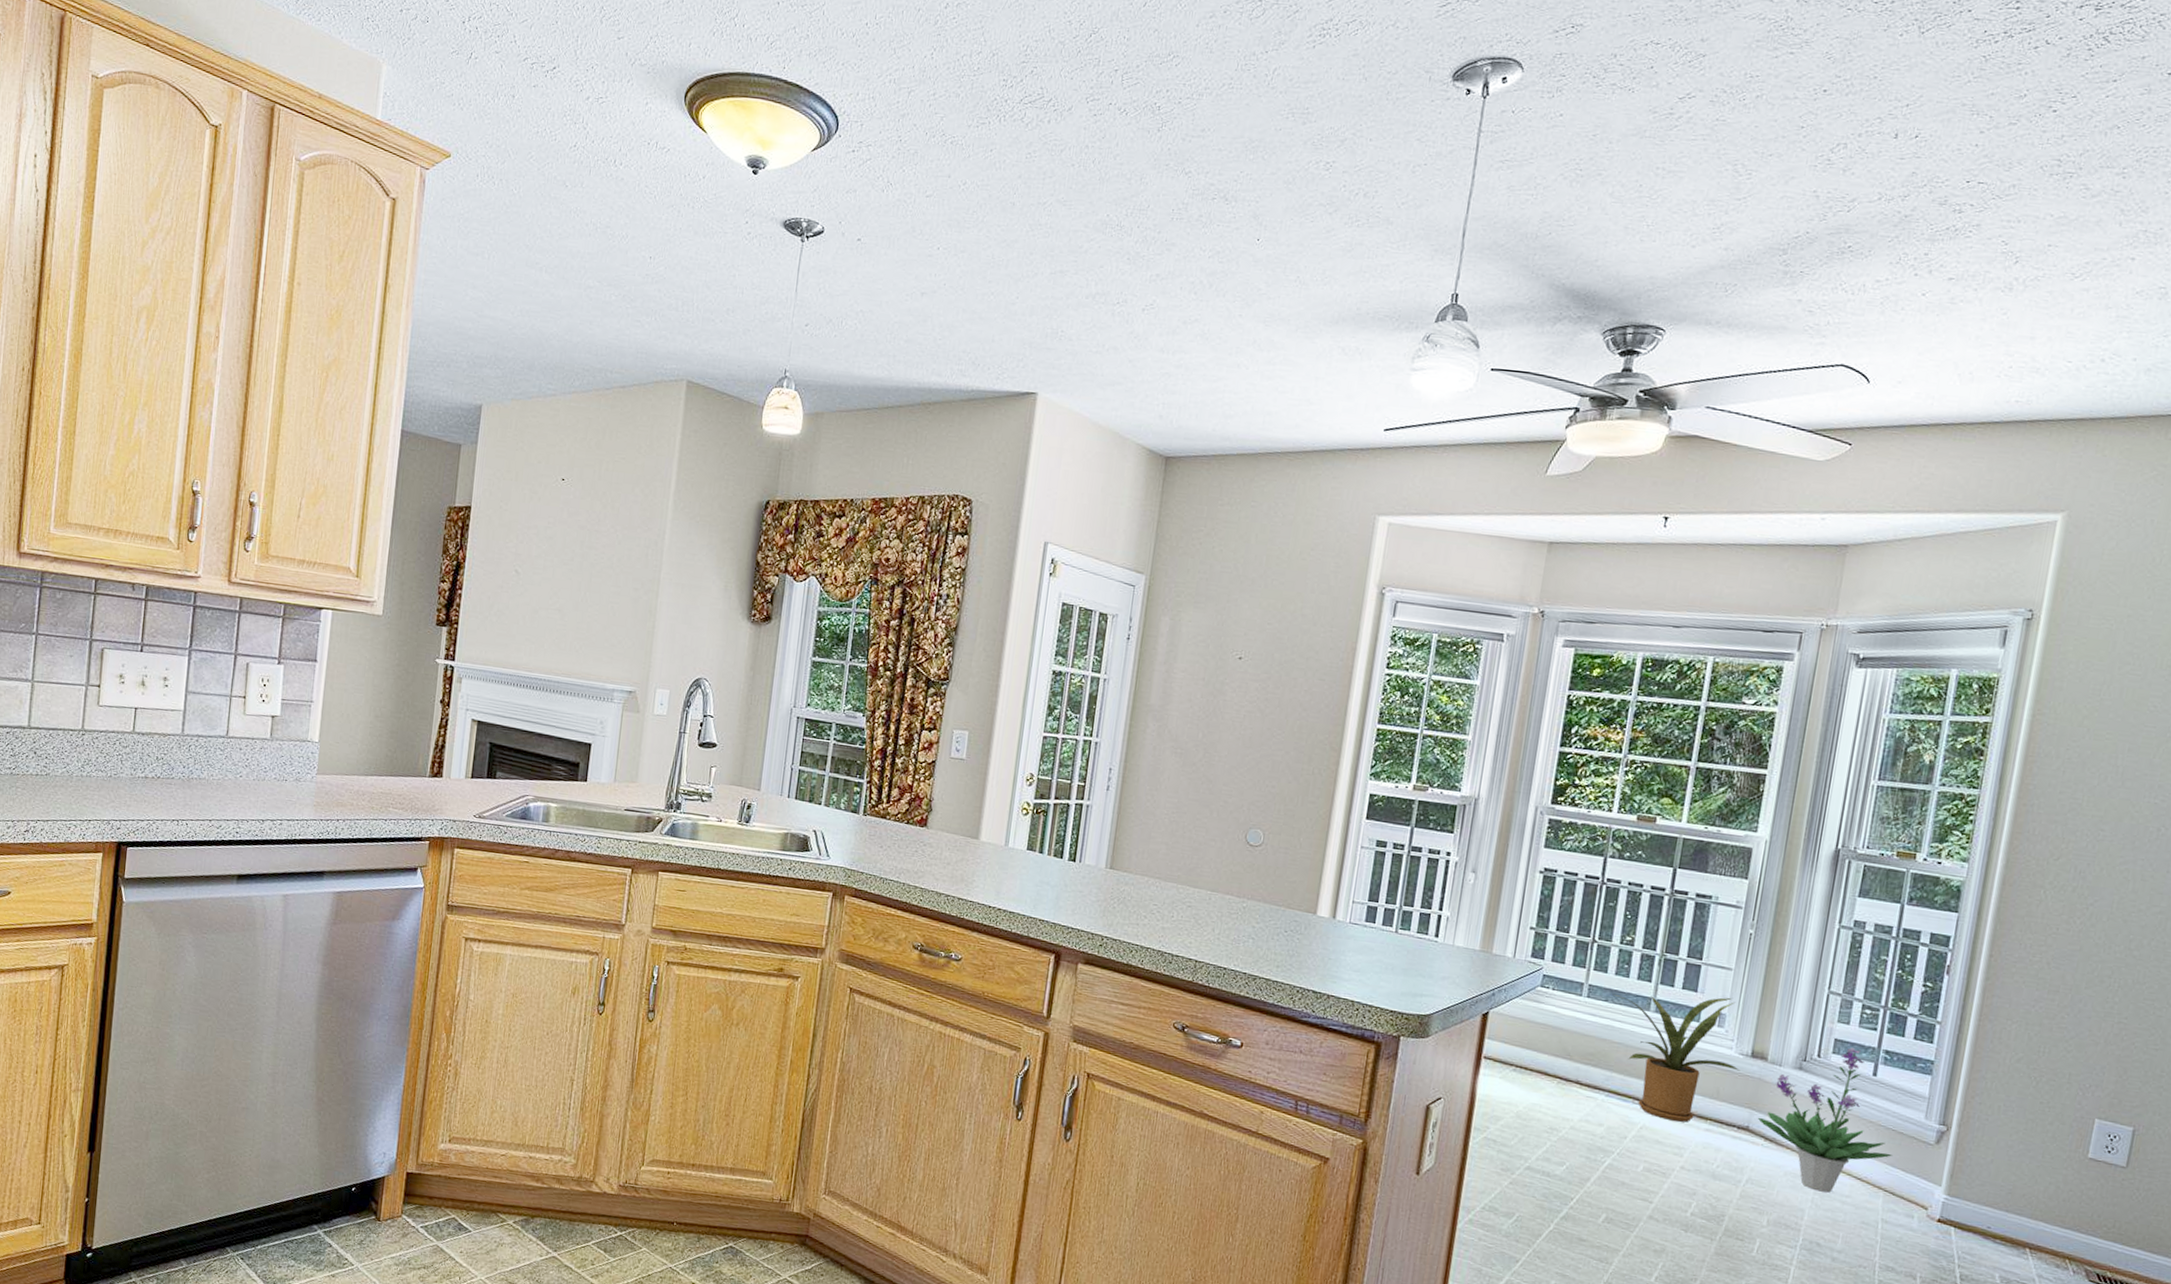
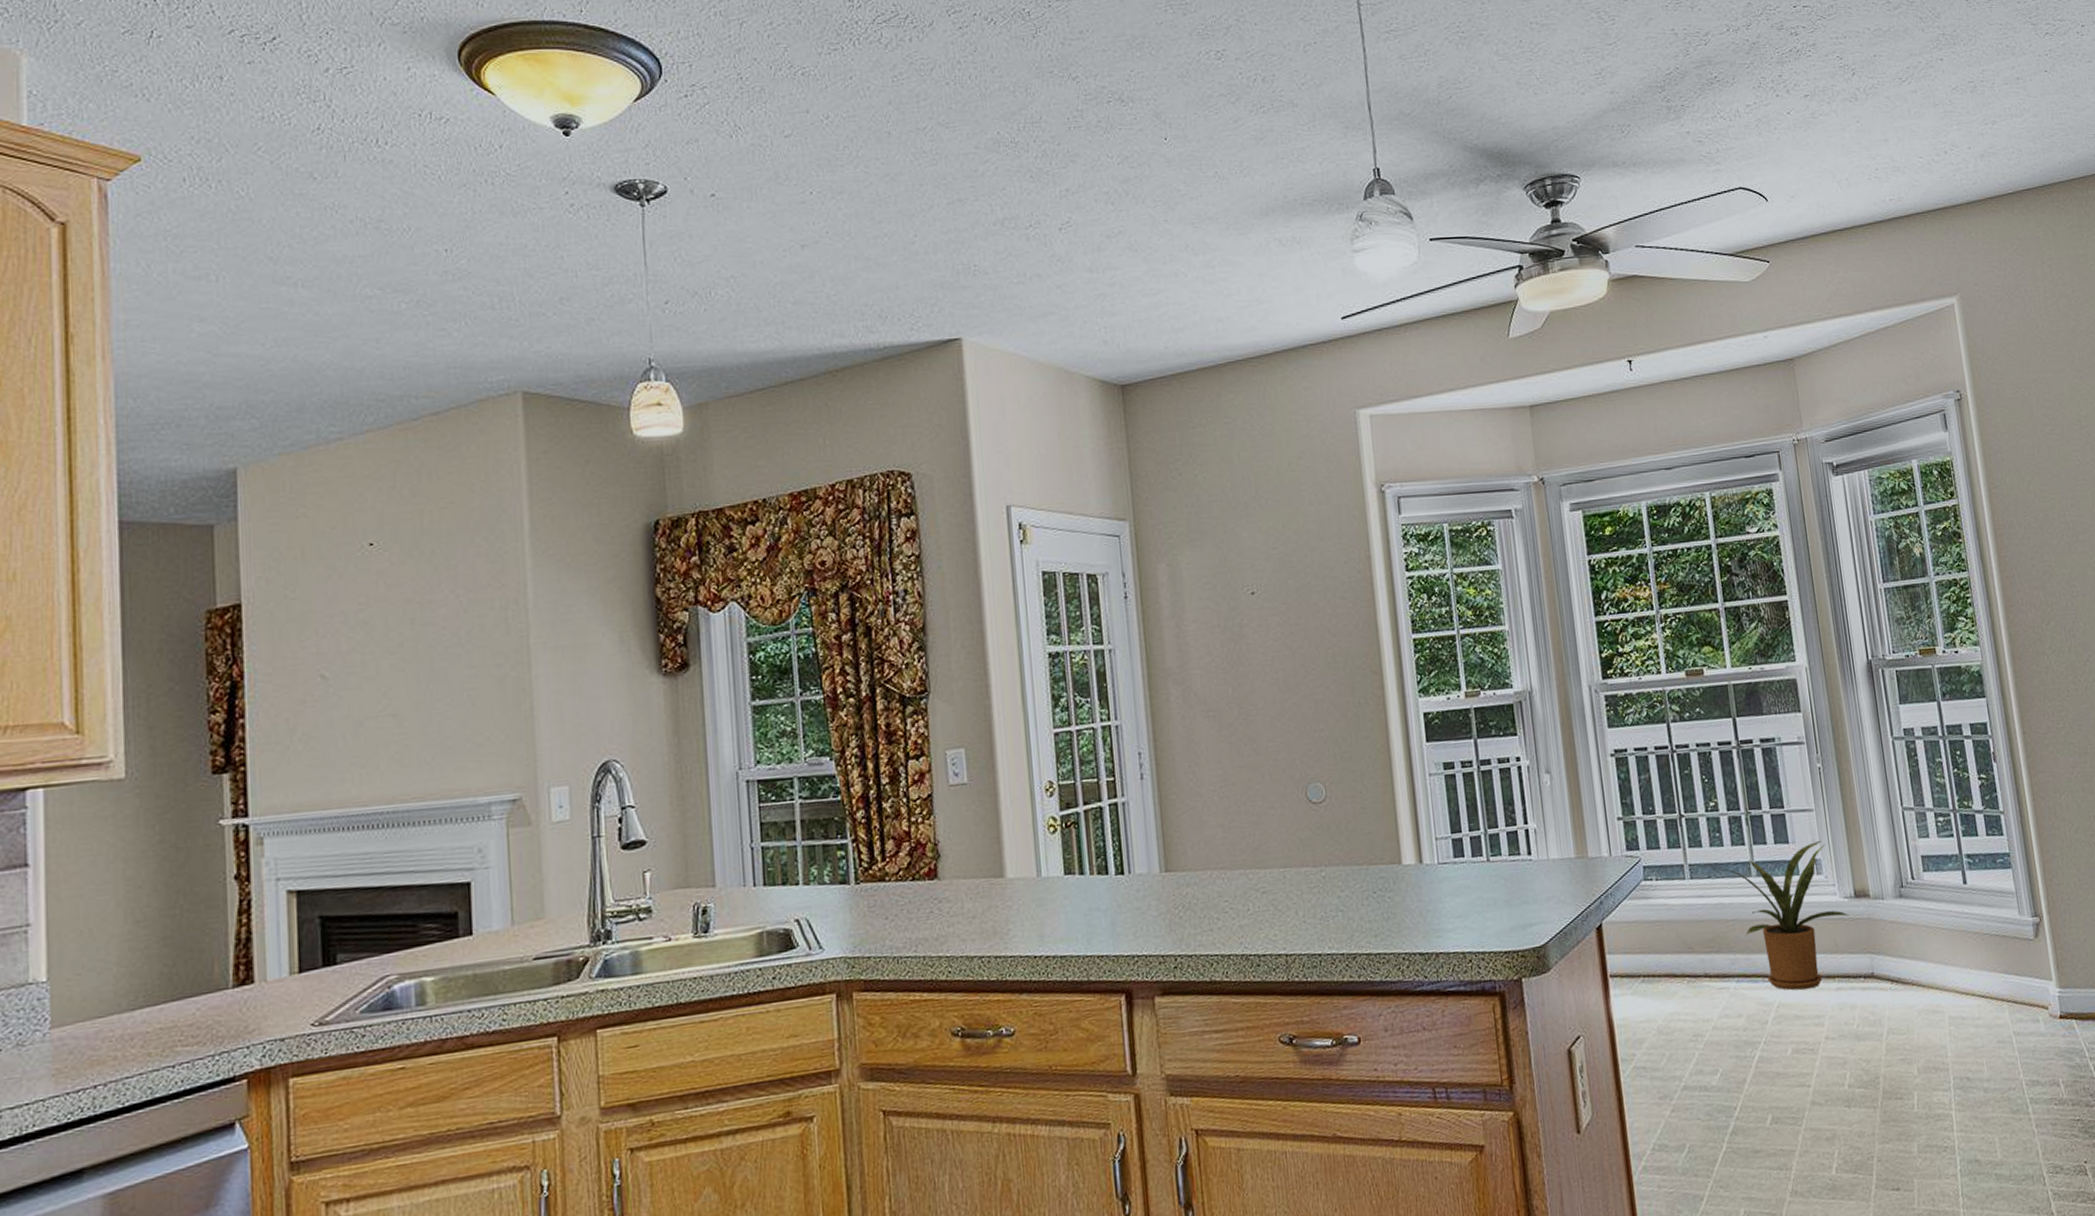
potted plant: present [1757,1047,1892,1193] -> none [1878,860,2003,1022]

